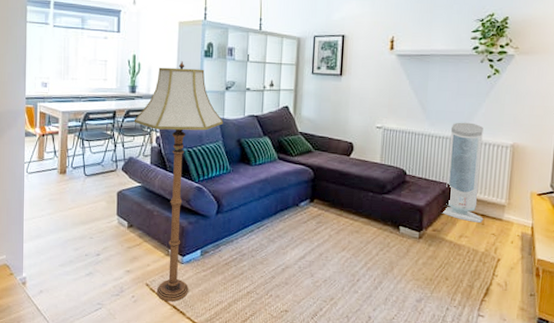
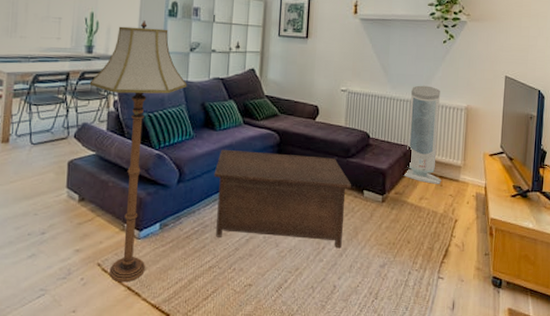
cabinet: none [250,183,386,282] -> present [214,149,351,249]

